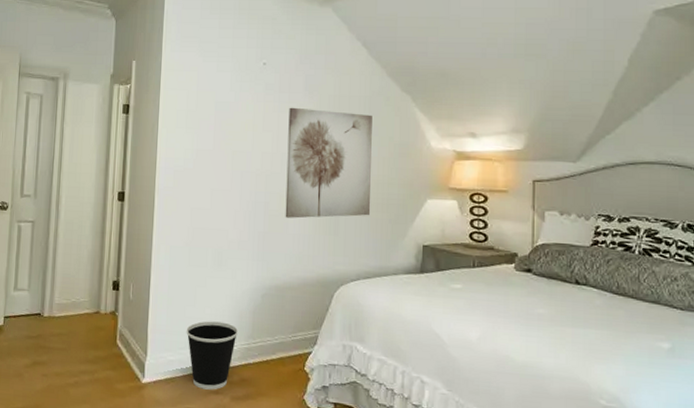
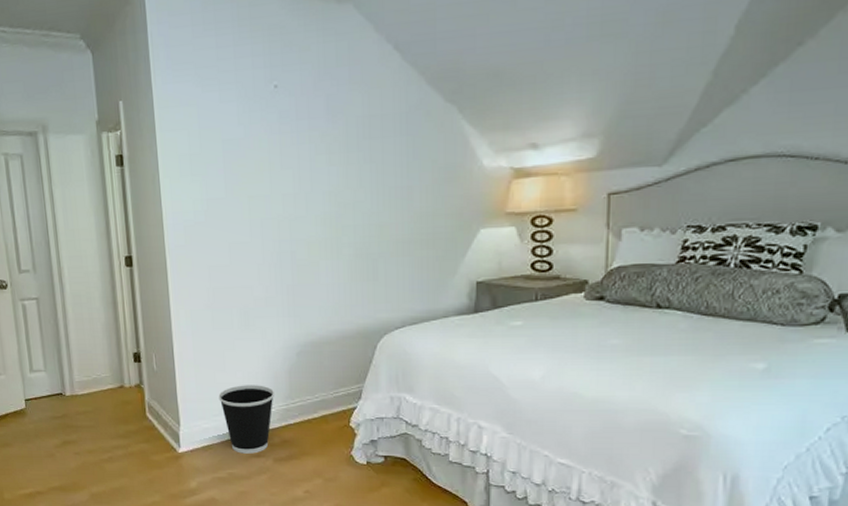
wall art: present [285,107,372,219] -> none [310,135,414,267]

